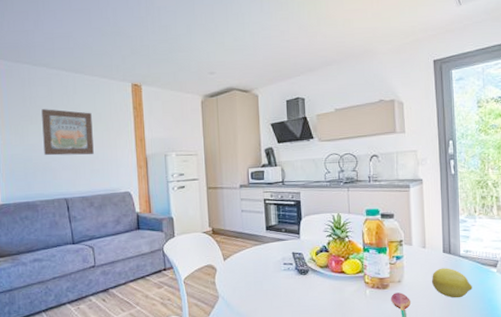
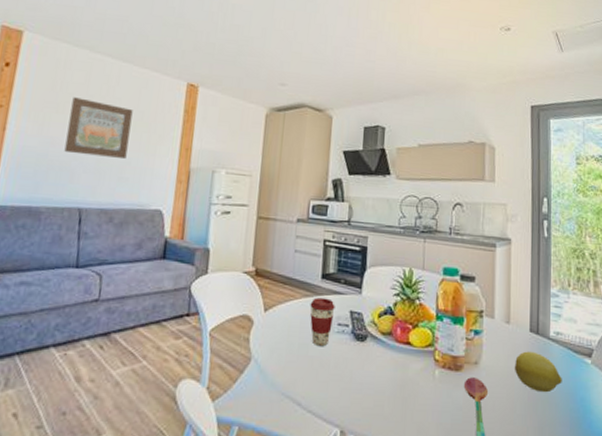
coffee cup: none [259,245,280,282] -> present [310,297,335,347]

